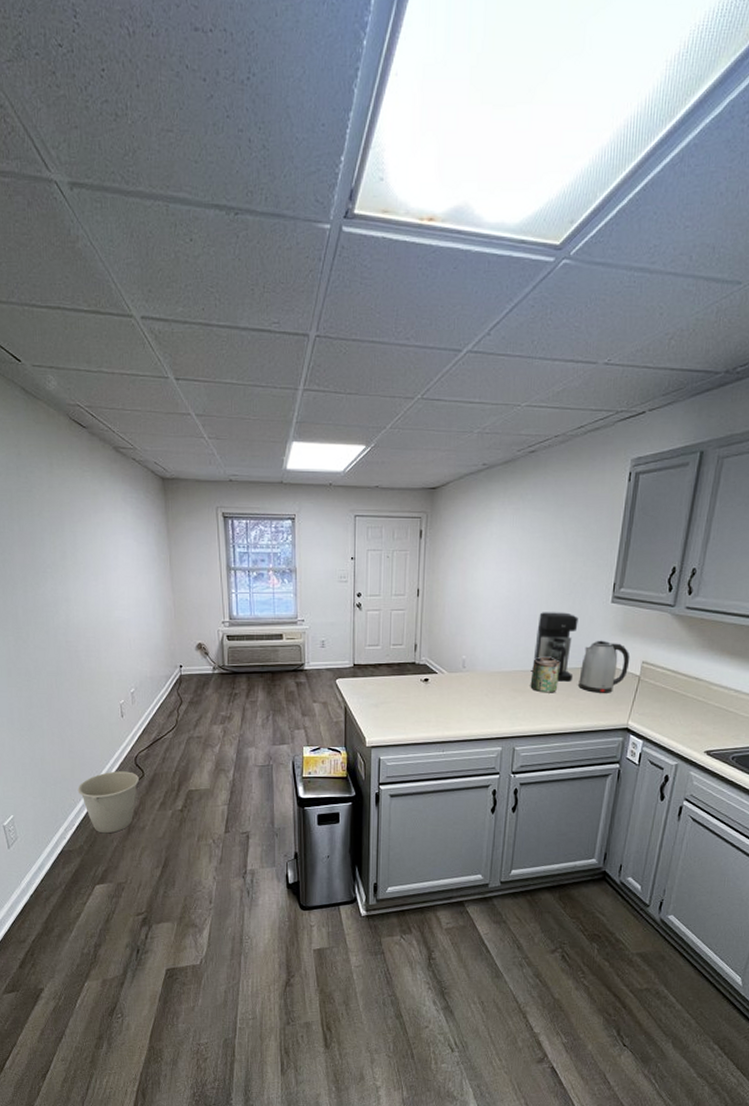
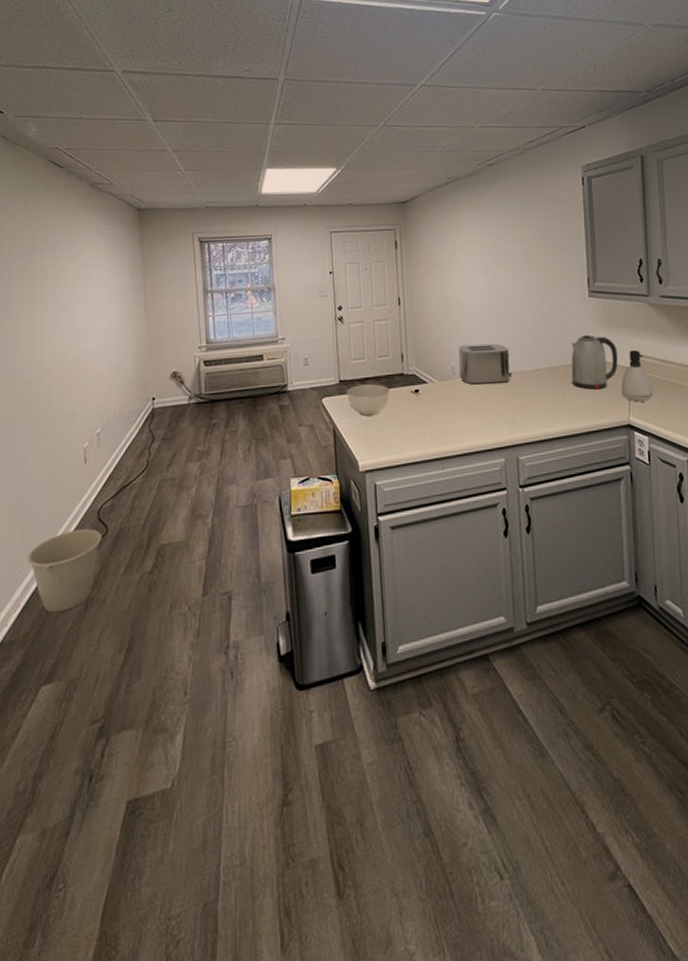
bowl: none [360,670,401,699] -> present [347,384,390,416]
toaster: none [468,640,521,681] -> present [458,343,512,385]
canister: present [530,656,561,693] -> none [523,355,552,395]
coffee maker: present [531,612,579,682] -> none [521,310,565,381]
soap dispenser: none [625,659,658,709] -> present [620,350,654,402]

